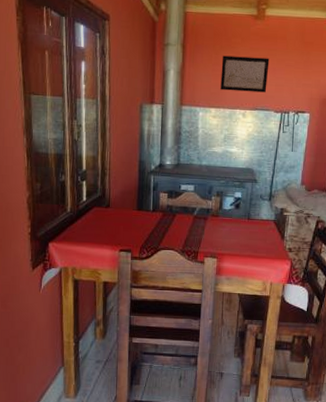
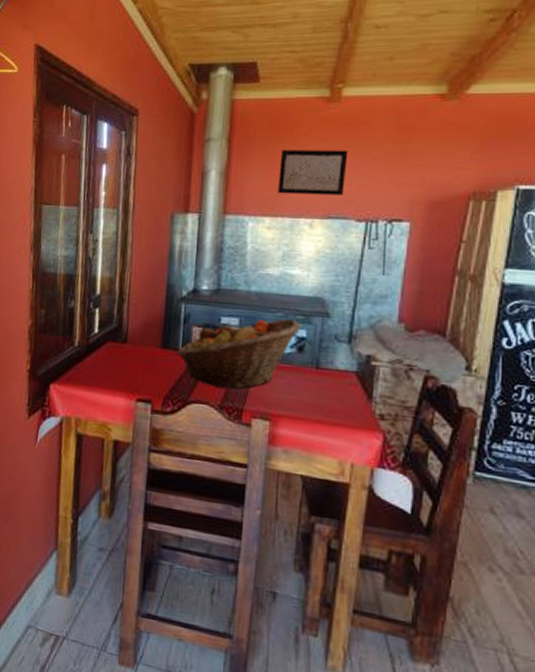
fruit basket: none [149,184,238,237] -> present [176,318,302,389]

